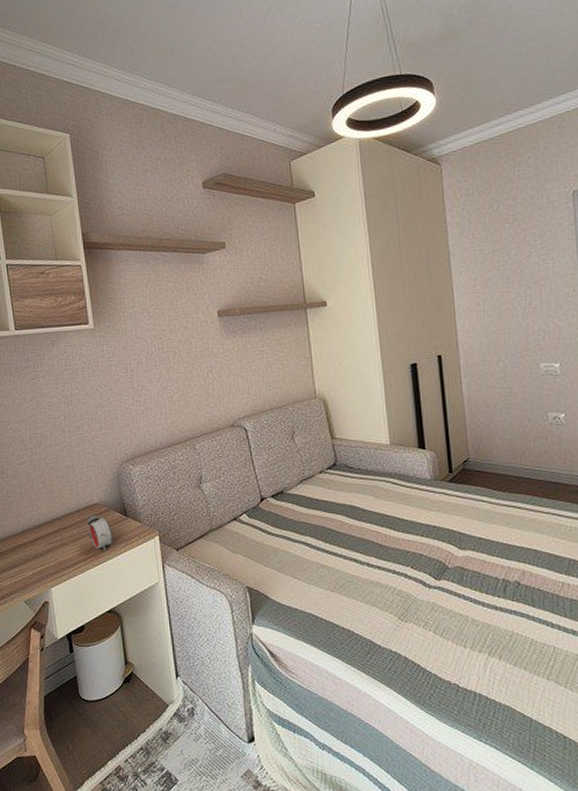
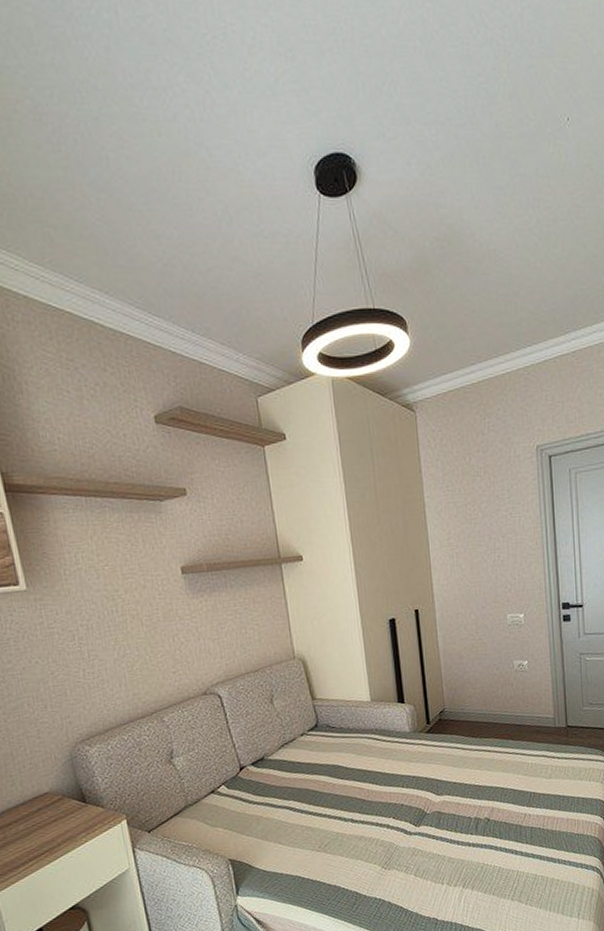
alarm clock: present [86,516,113,552] -> none [35,806,72,845]

